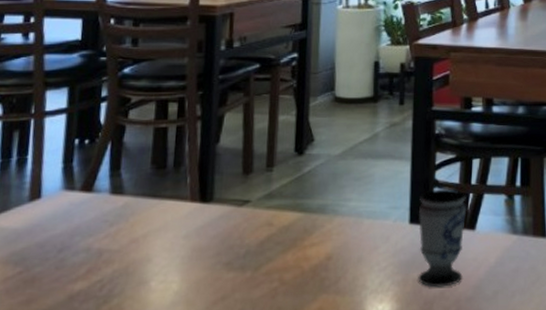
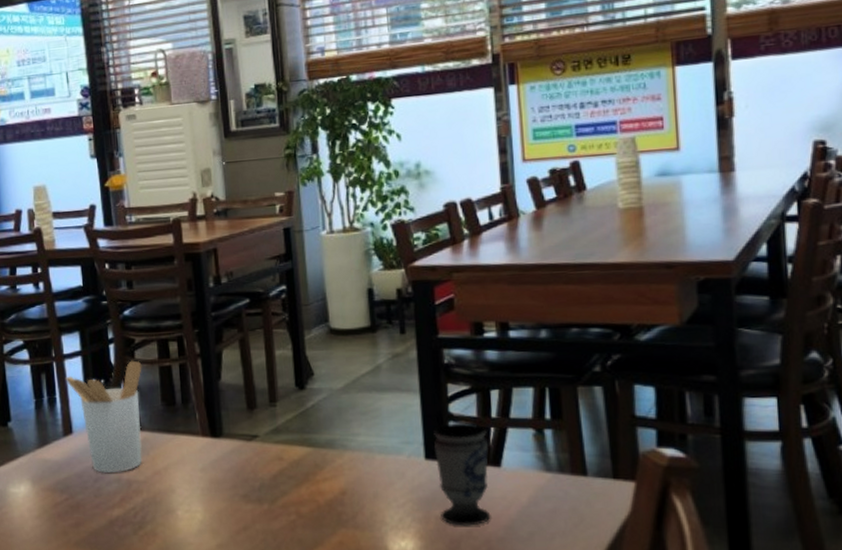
utensil holder: none [43,120,135,242] -> present [65,360,143,473]

